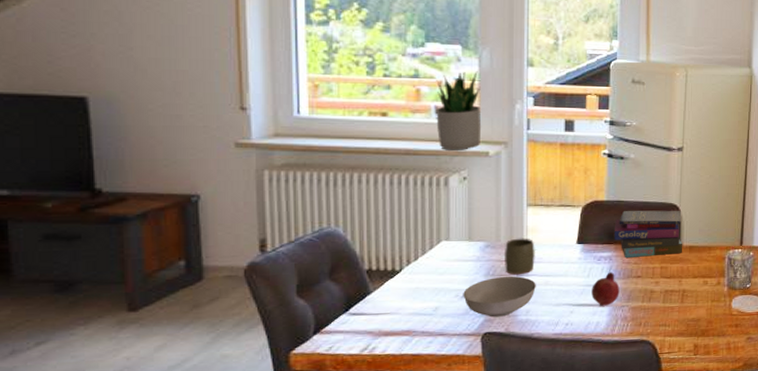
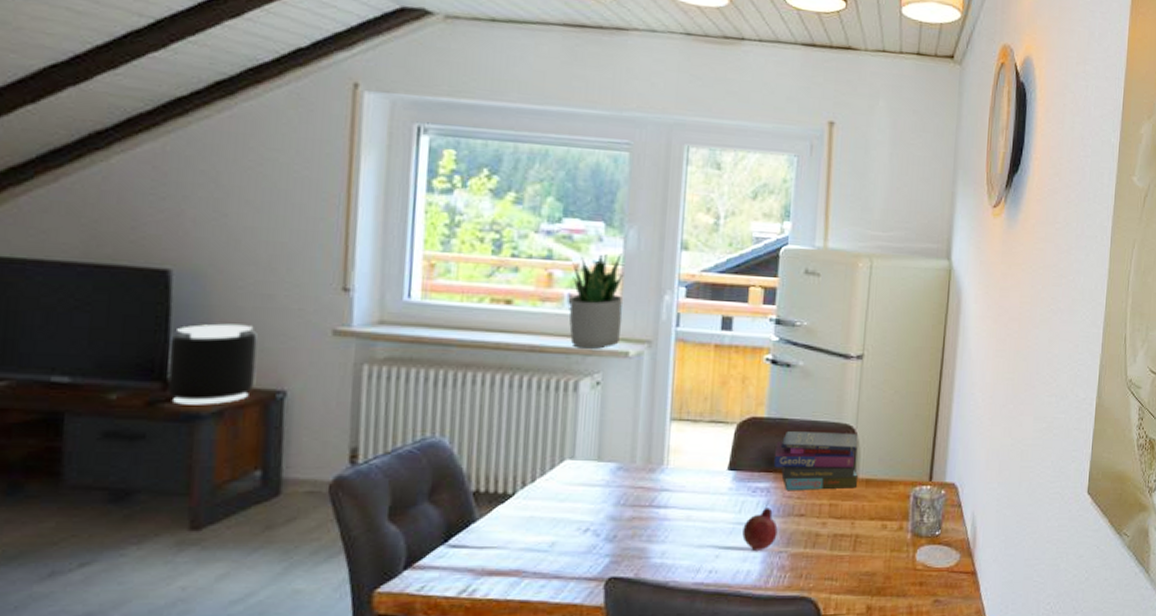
speaker: none [95,141,171,210] -> present [168,323,257,405]
bowl: present [463,276,536,318] -> none [586,507,676,559]
mug: present [504,238,535,274] -> none [638,460,677,505]

